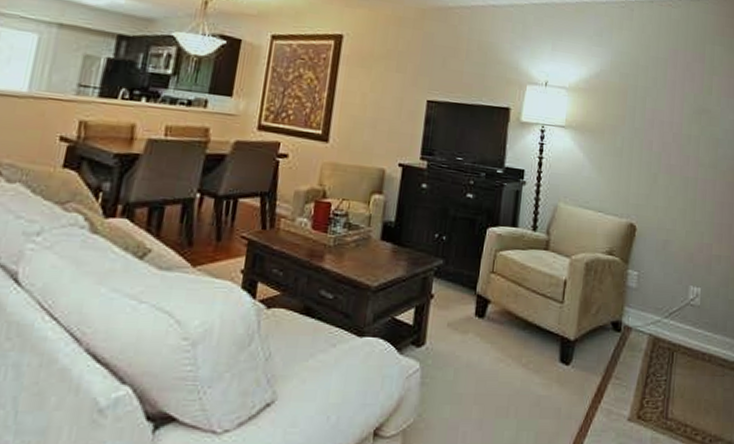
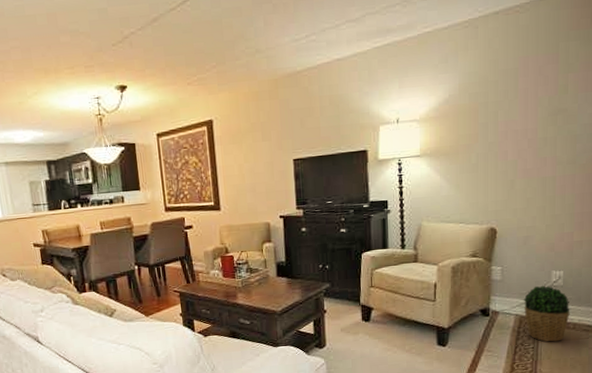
potted plant: none [658,301,707,376] -> present [523,285,570,342]

